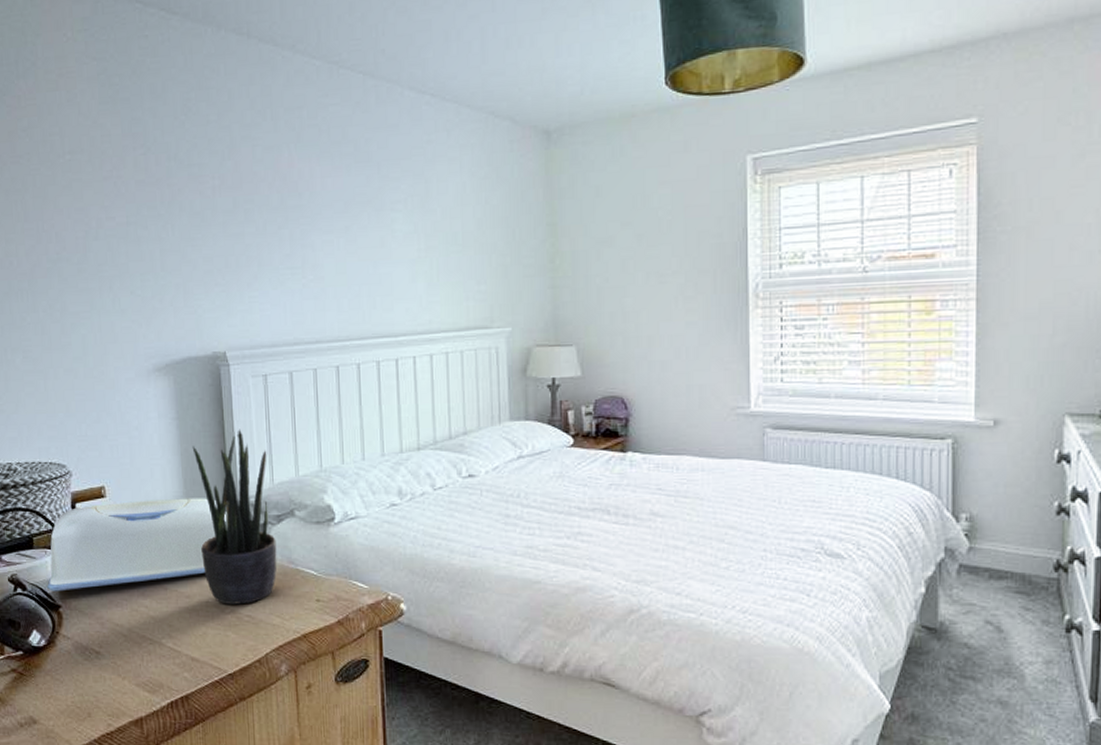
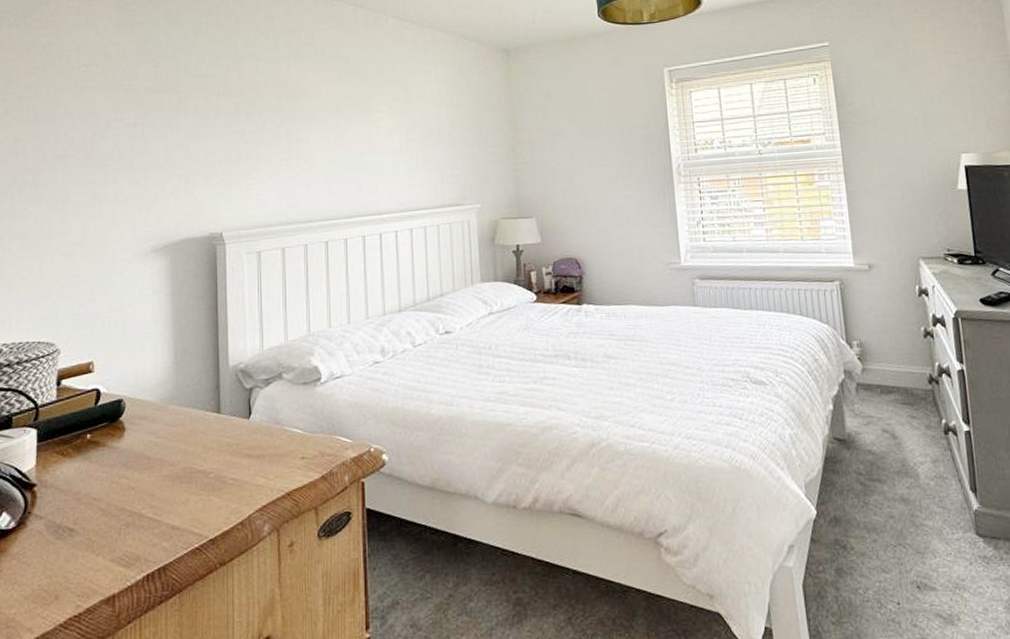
tissue box: present [47,498,228,592] -> none [23,367,216,470]
potted plant: present [192,429,278,605] -> none [185,301,264,469]

